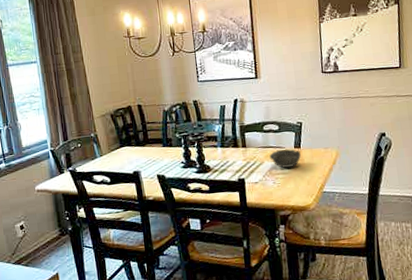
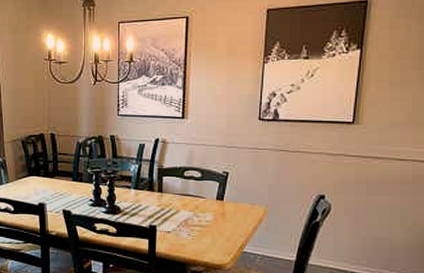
bowl: present [269,149,301,168] -> none [187,199,223,220]

